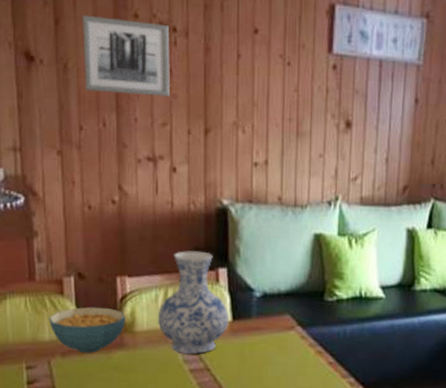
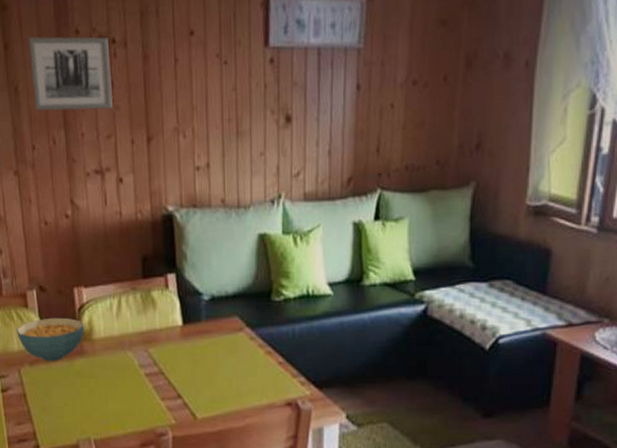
vase: present [157,251,229,354] -> none [113,258,179,358]

